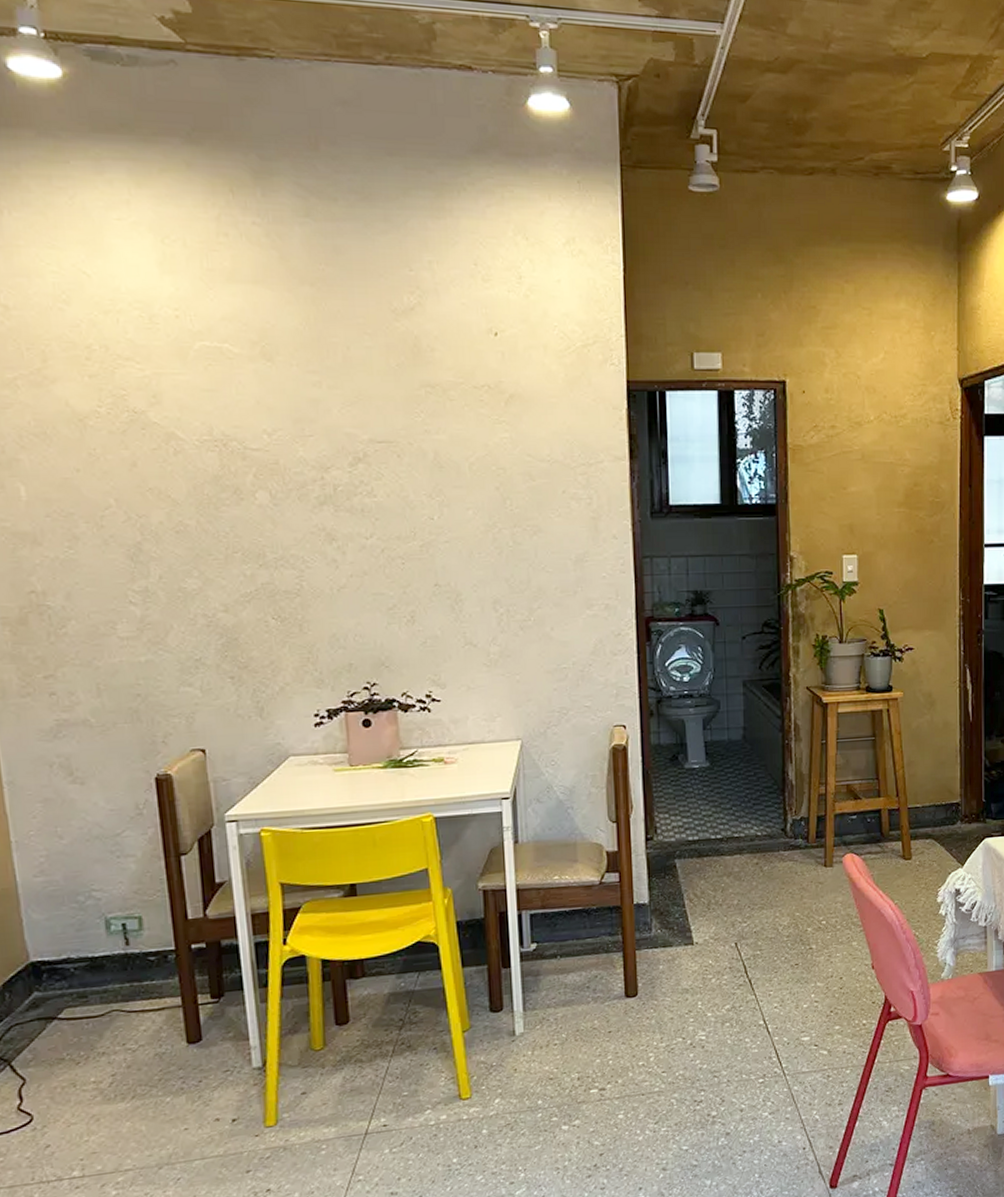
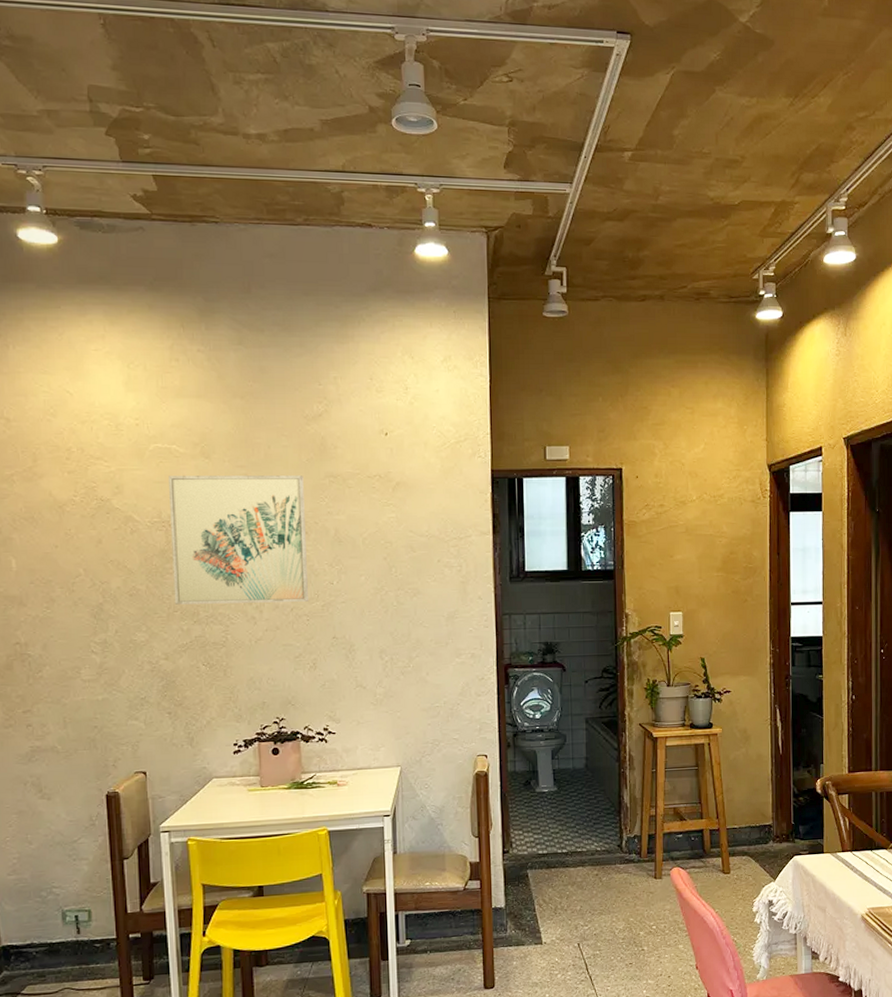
wall art: none [220,382,403,544] -> present [169,475,308,605]

